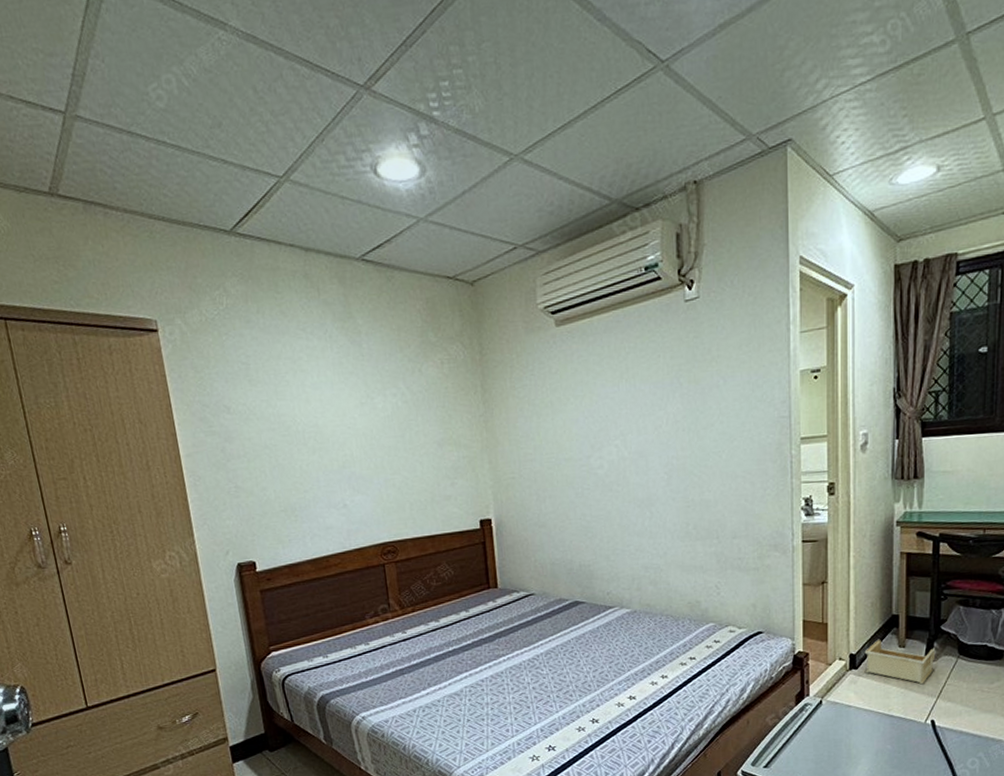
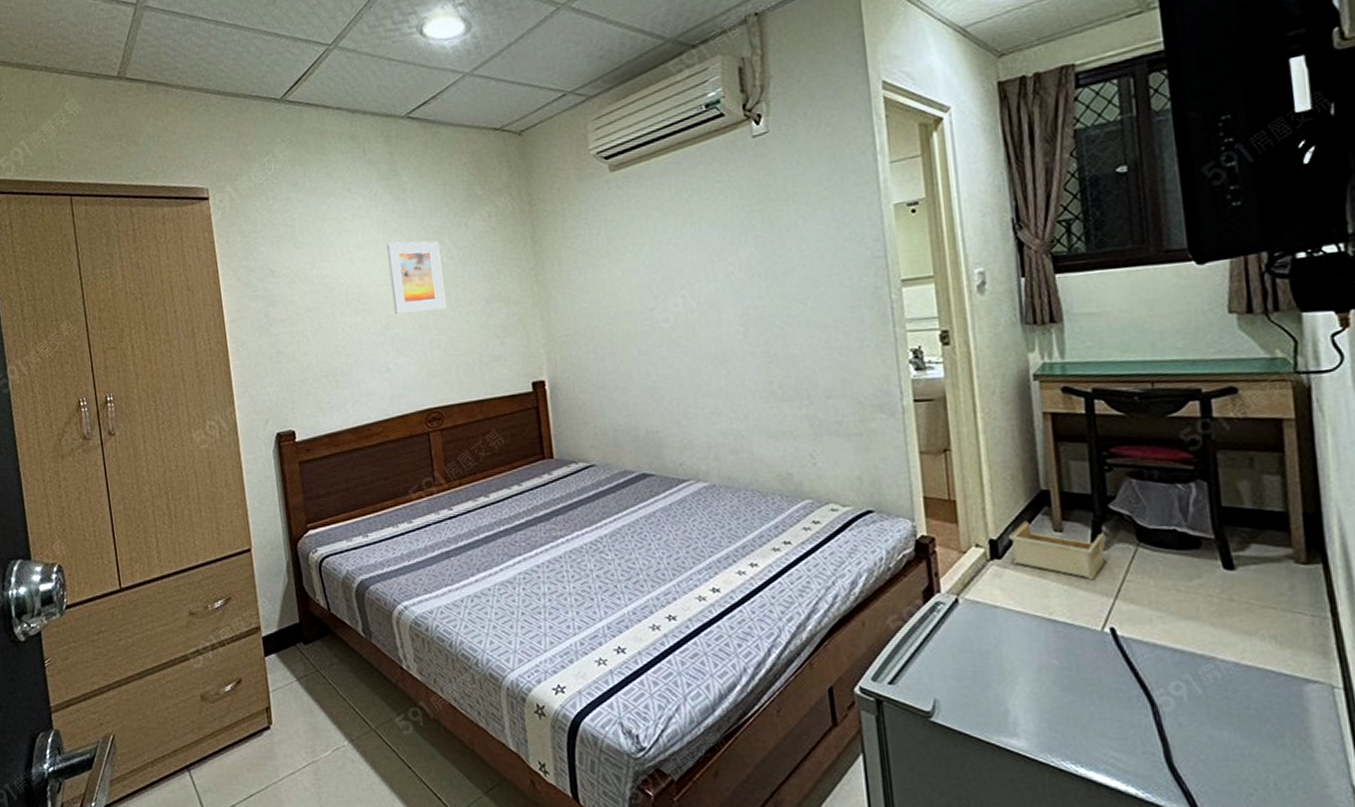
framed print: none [342,384,401,454] -> present [386,241,446,314]

